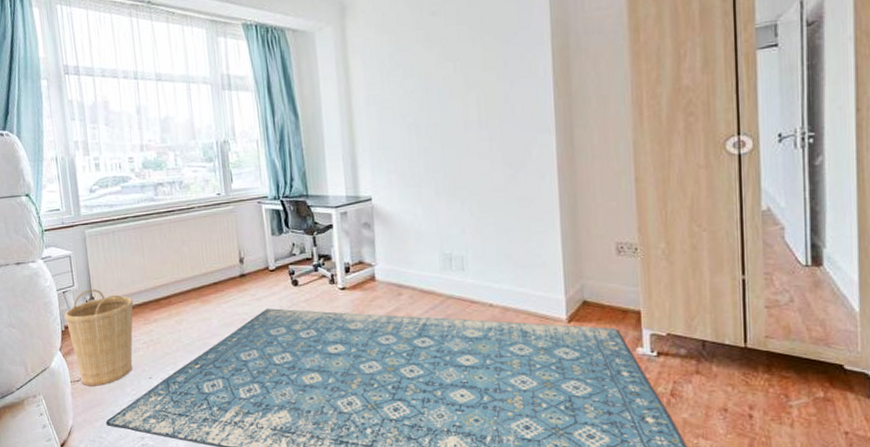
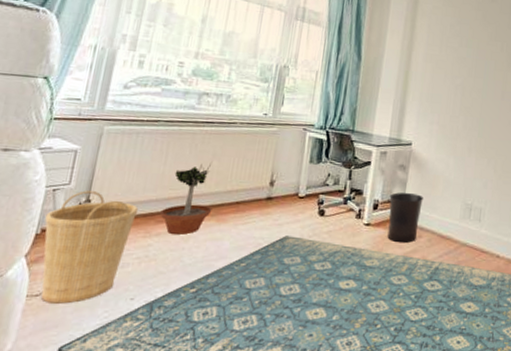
potted tree: none [152,248,195,319] -> present [160,161,213,235]
waste bin: none [359,251,397,302] -> present [387,192,424,243]

